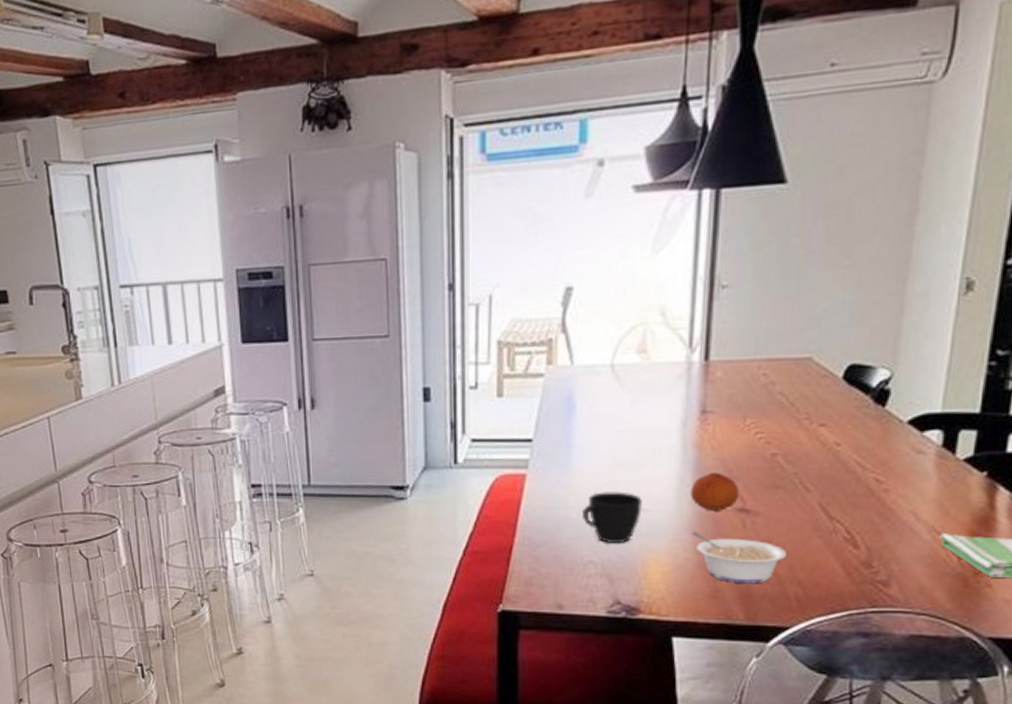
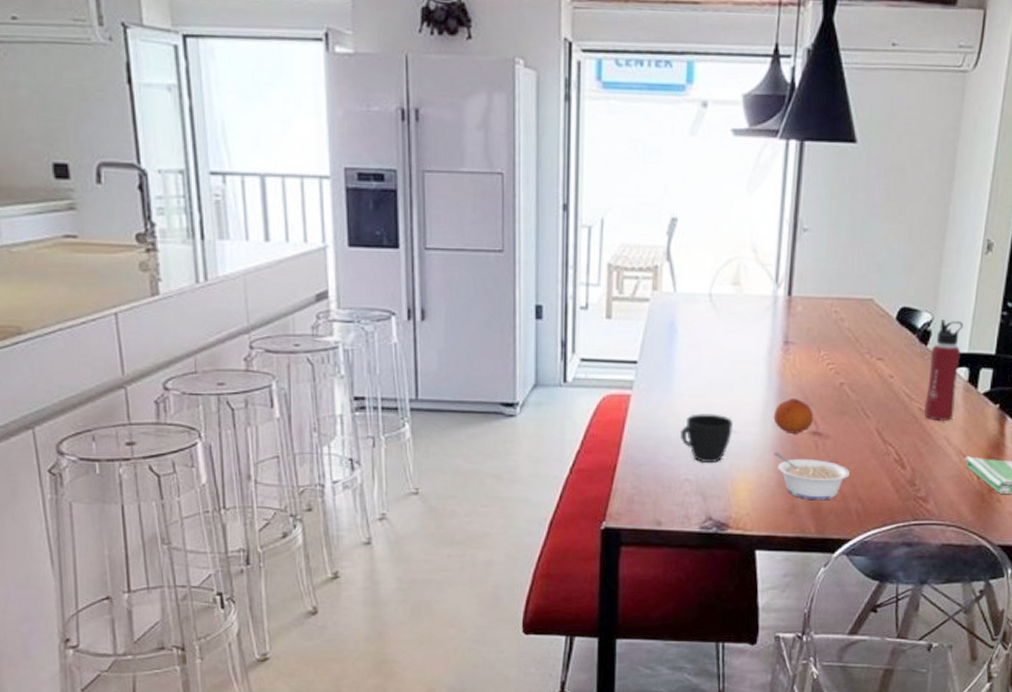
water bottle: none [883,375,935,493] -> present [924,320,964,421]

